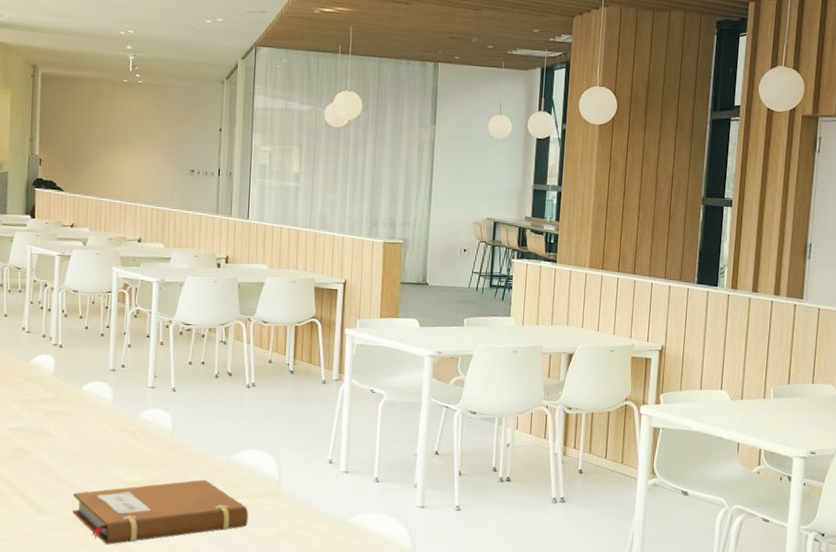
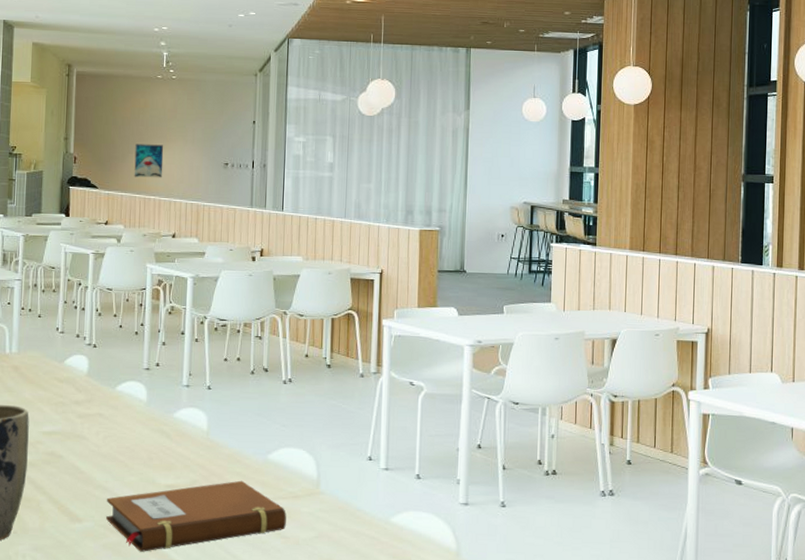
wall art: none [100,147,130,183] -> present [134,144,164,178]

